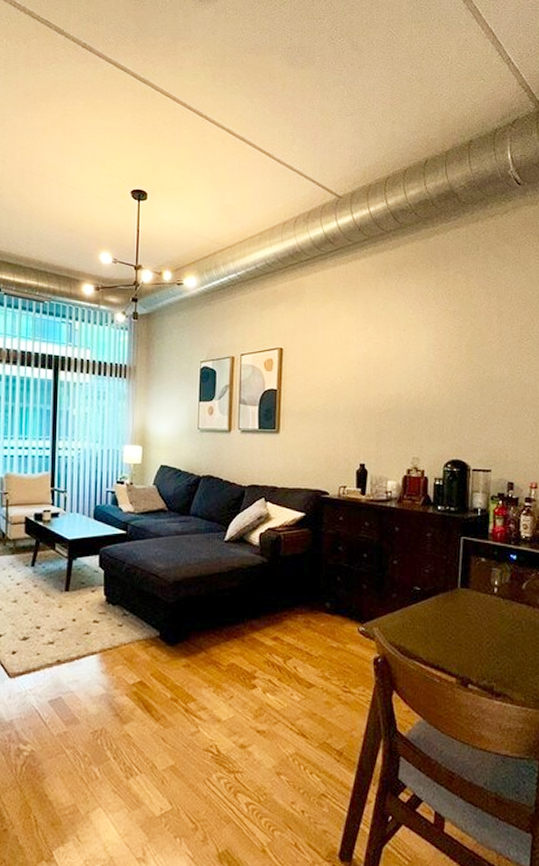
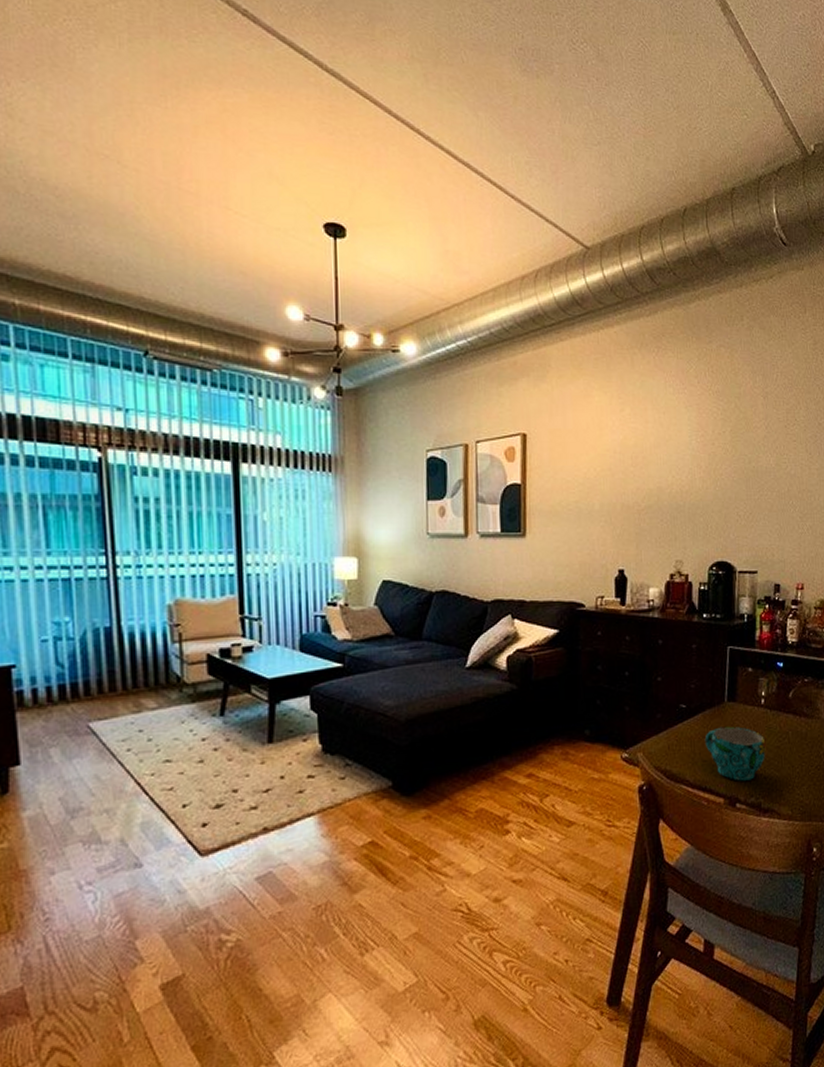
cup: none [437,610,499,664] -> present [704,726,766,781]

